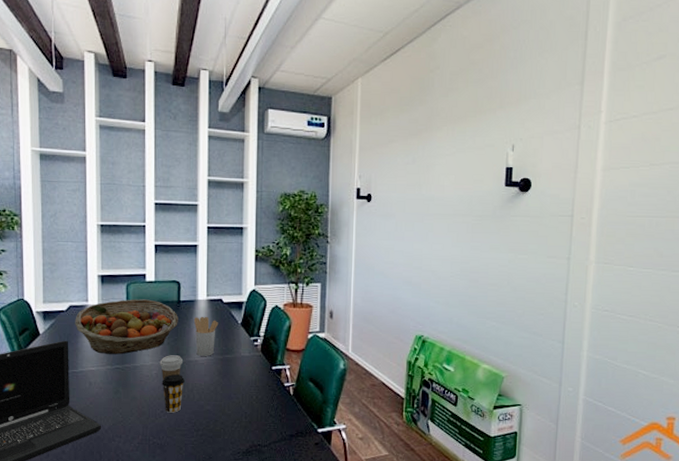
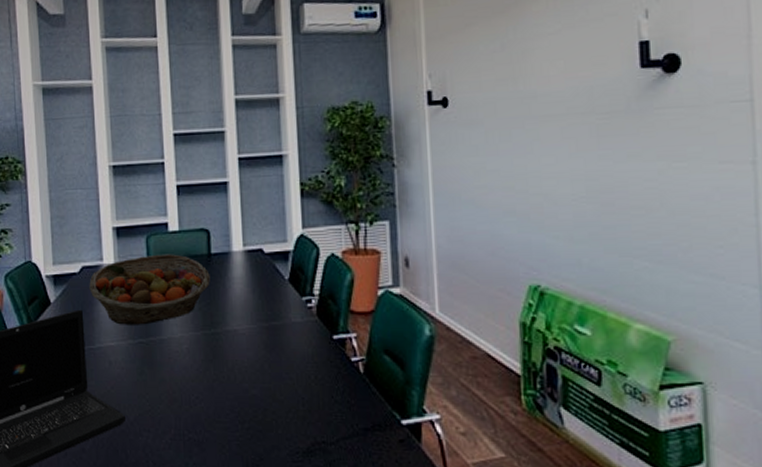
coffee cup: present [159,355,182,381] -> none [190,324,219,358]
coffee cup: present [162,374,185,413] -> none [194,349,223,399]
utensil holder: present [194,316,219,356] -> none [230,272,260,324]

